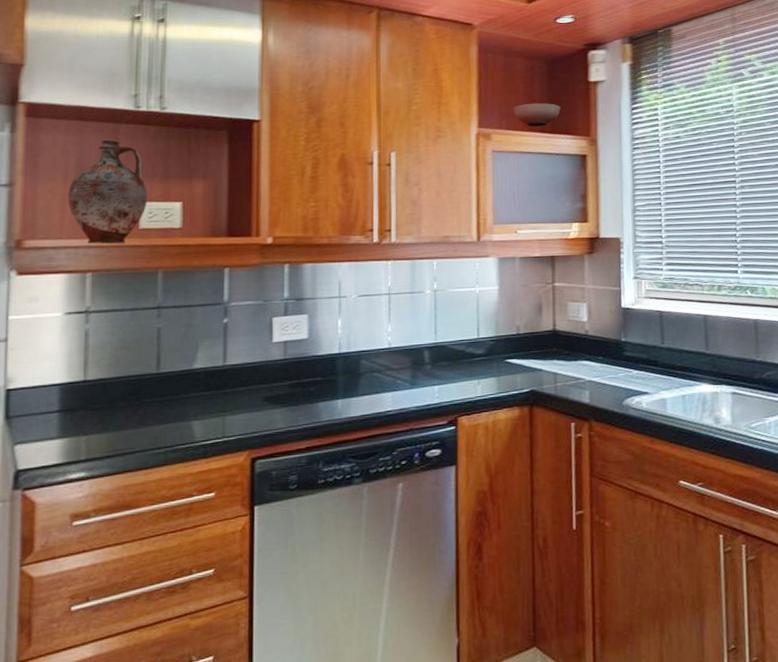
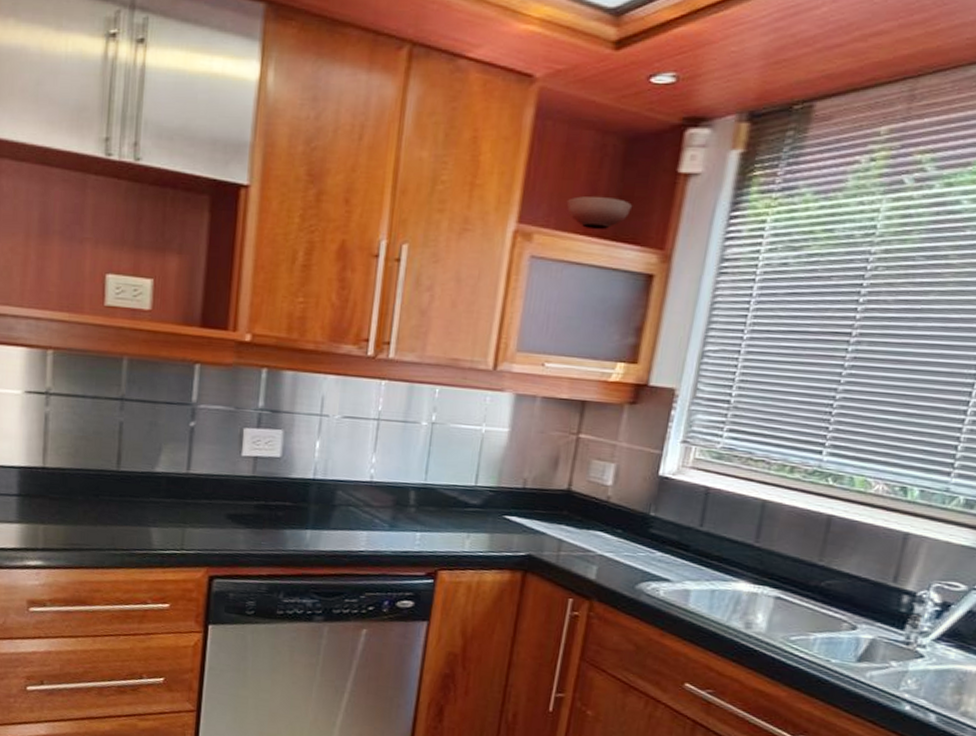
ceramic jug: present [68,140,148,244] -> none [29,193,116,321]

